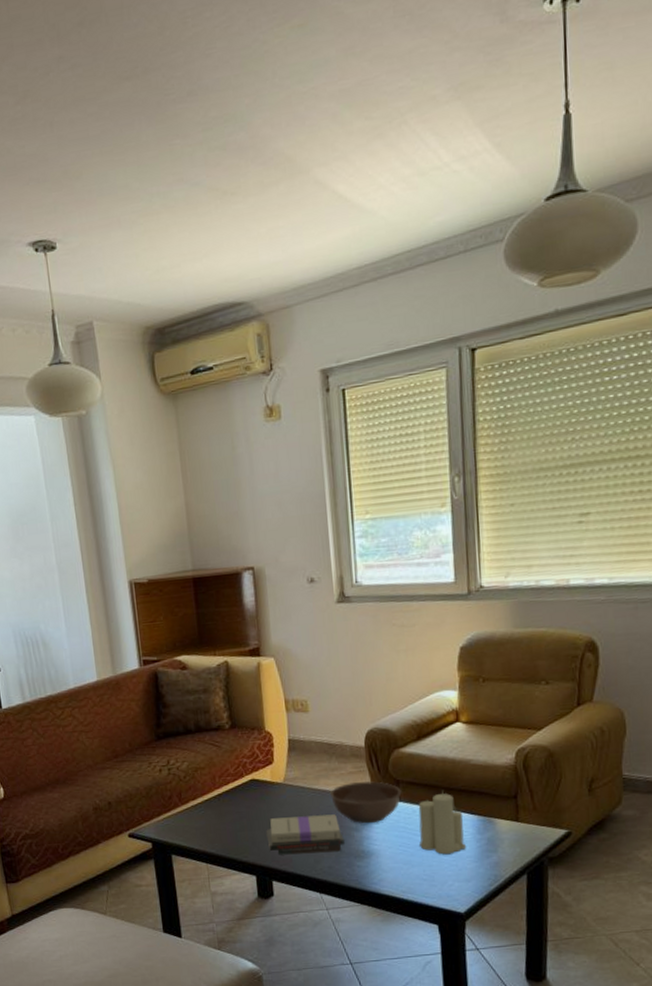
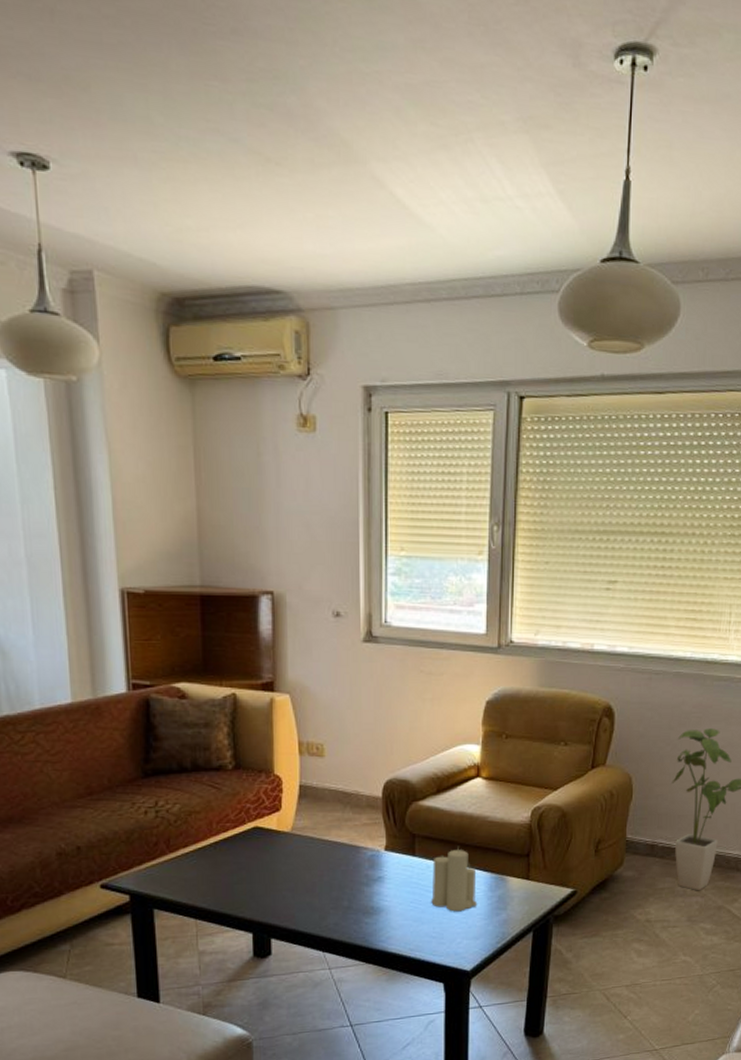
books: present [266,814,345,855] -> none [267,868,353,911]
bowl: present [330,781,402,824] -> none [342,834,417,879]

